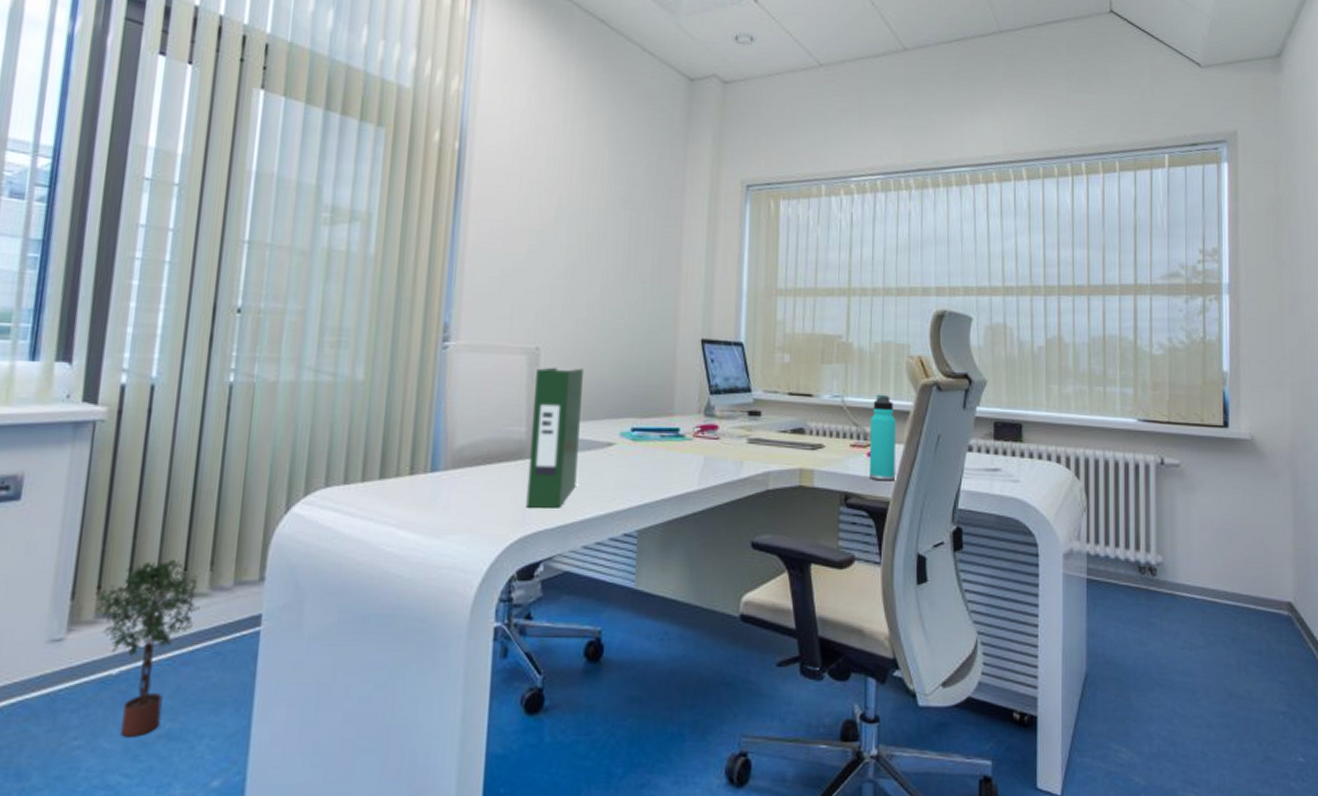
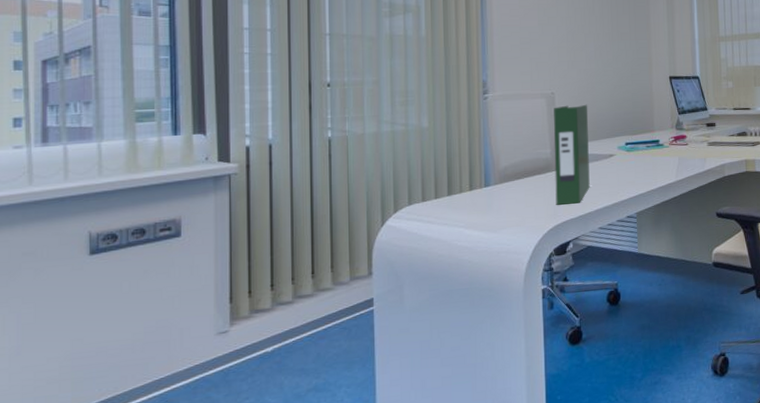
potted tree: present [96,559,200,737] -> none [249,266,327,394]

